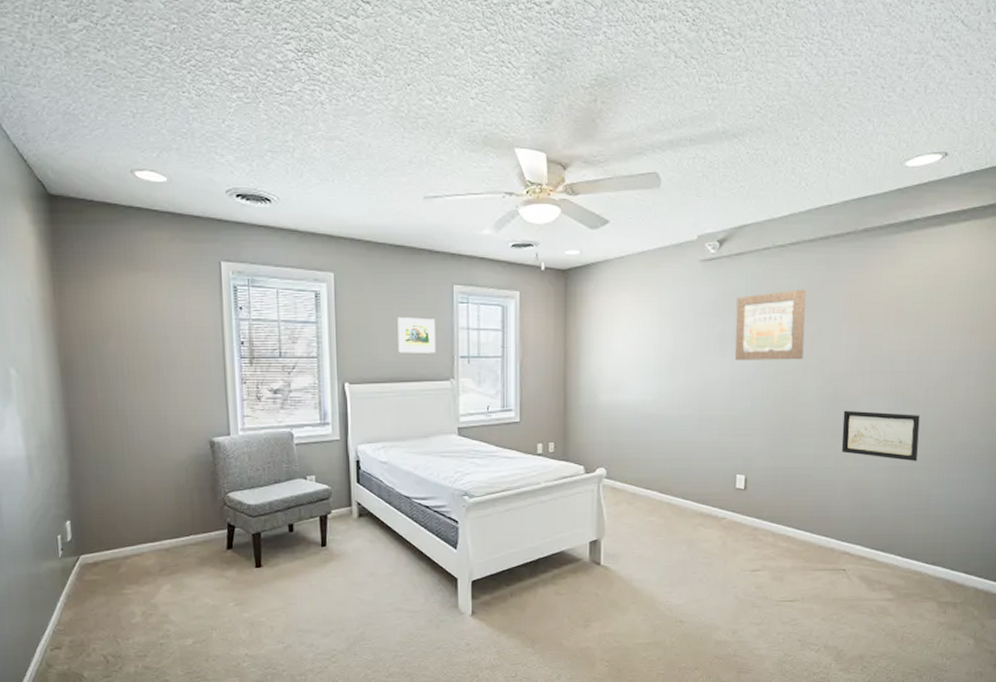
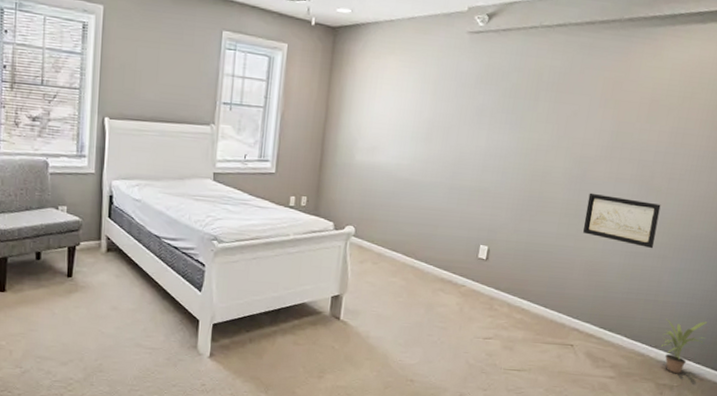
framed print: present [398,317,435,353] -> none [161,57,201,97]
wall art: present [734,289,806,360] -> none [490,70,567,140]
potted plant: none [938,532,985,590] -> present [660,318,707,374]

